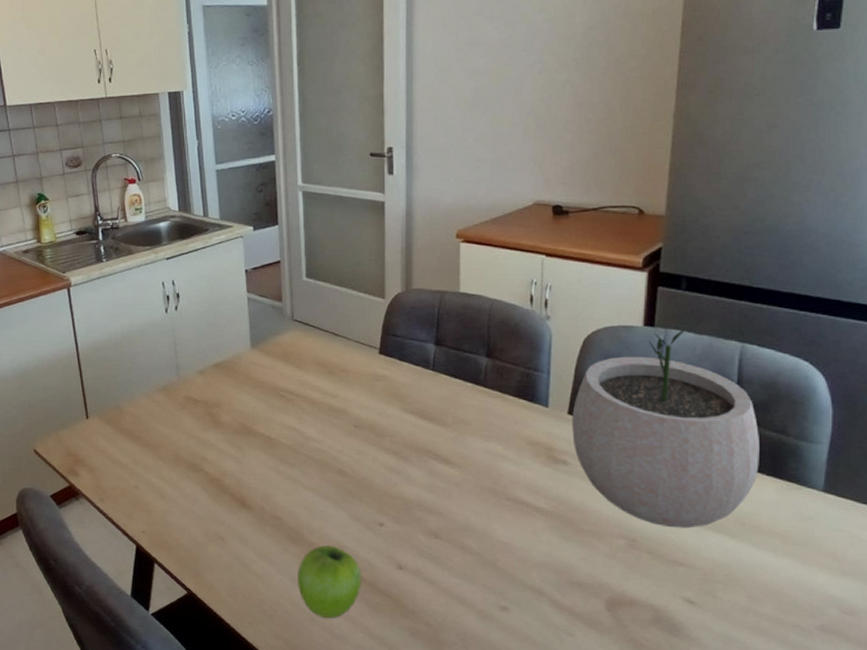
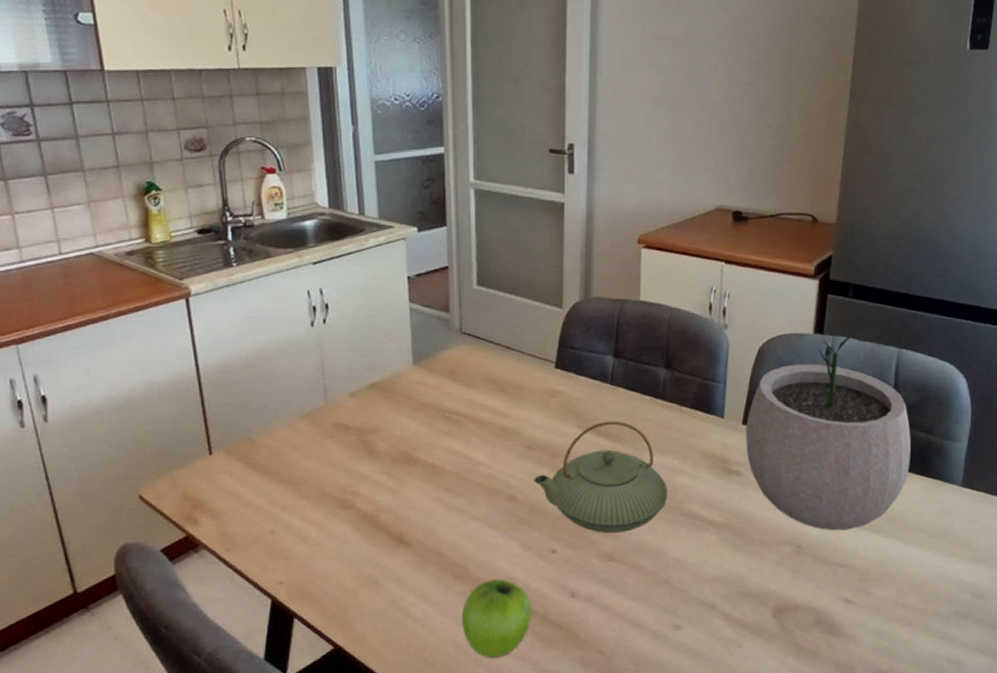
teapot: none [361,405,492,512] -> present [534,421,668,533]

